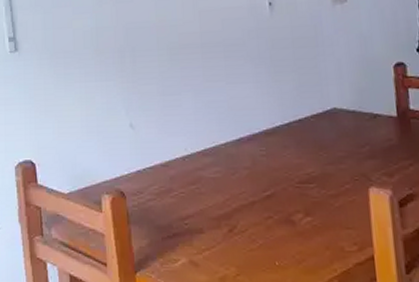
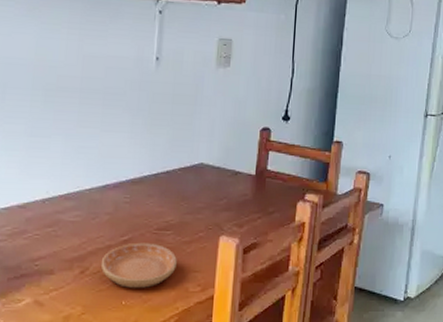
saucer: none [247,197,327,249] -> present [100,242,177,289]

